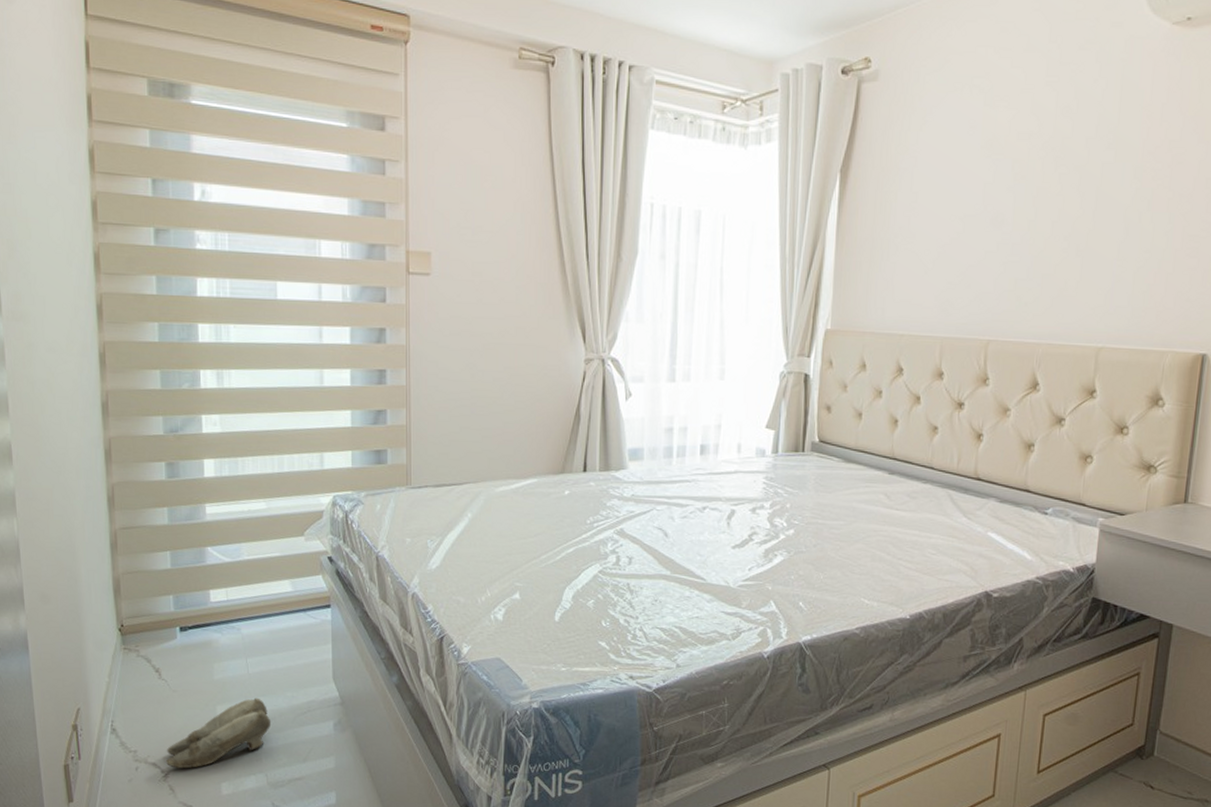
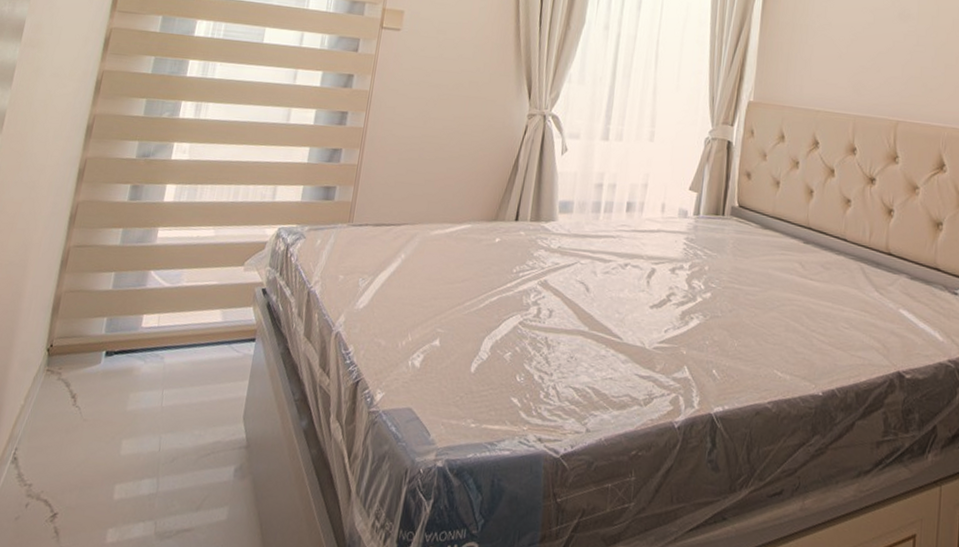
slippers: present [166,697,272,769] -> none [58,433,173,509]

